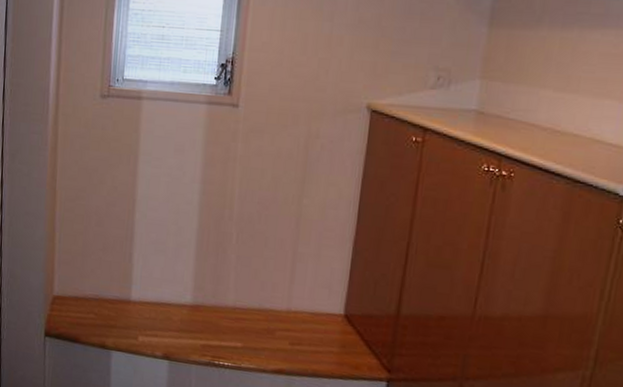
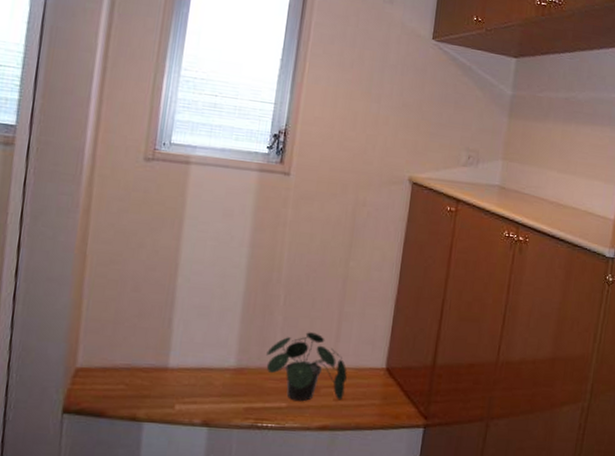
potted plant: none [221,272,303,345] -> present [266,332,347,402]

